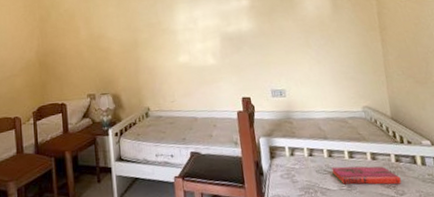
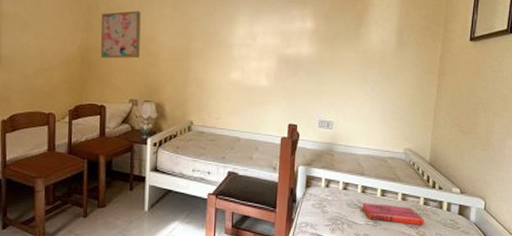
wall art: none [53,13,92,60] -> present [100,11,141,59]

